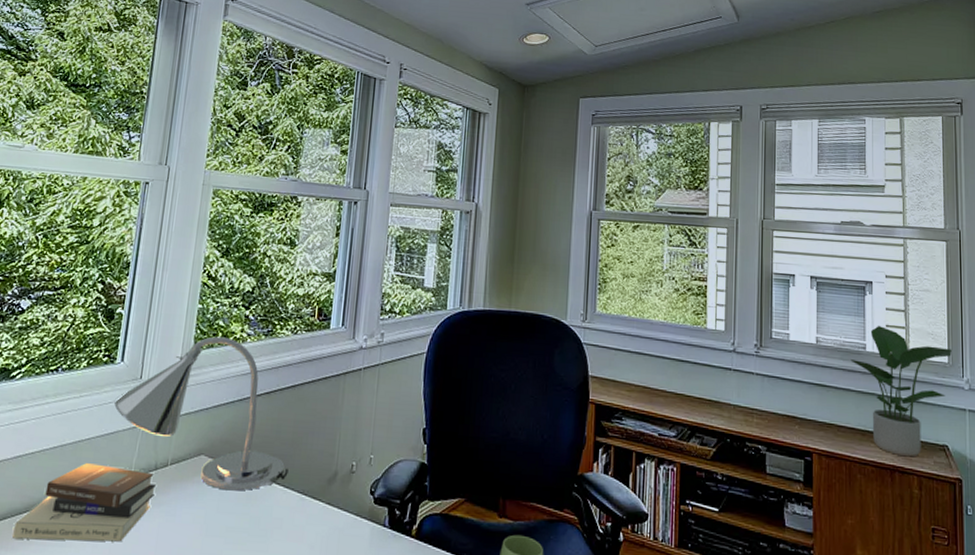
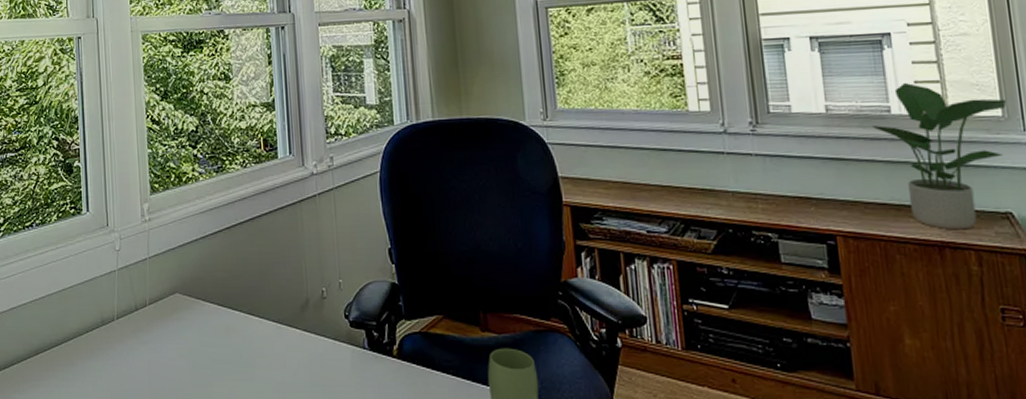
books: present [13,463,156,542] -> none [22,309,140,382]
table lamp: present [114,336,289,491] -> none [88,178,261,325]

